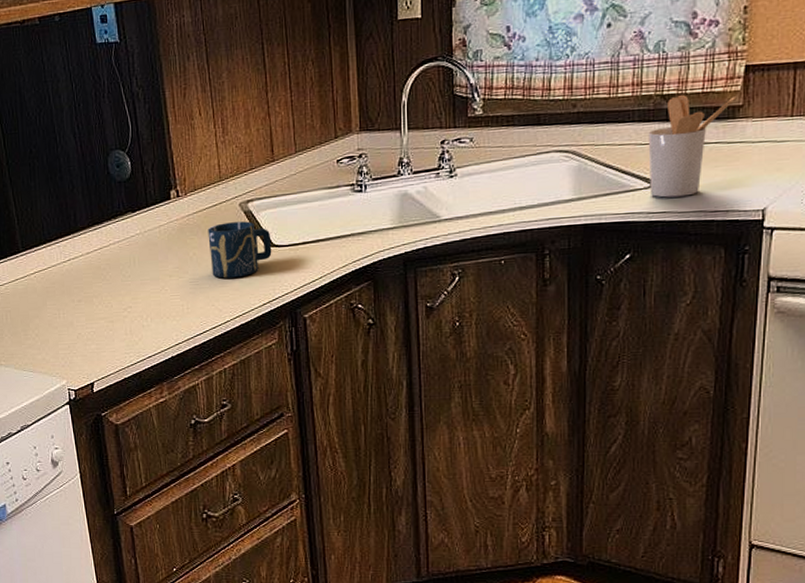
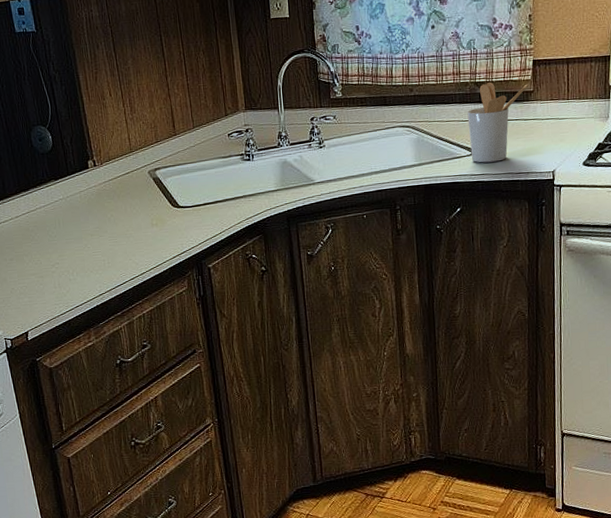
cup: present [208,221,272,278] -> none [122,186,179,236]

